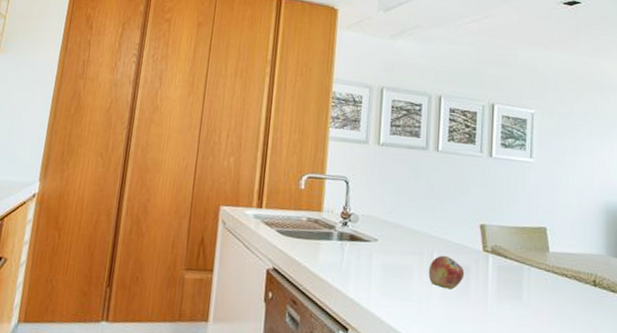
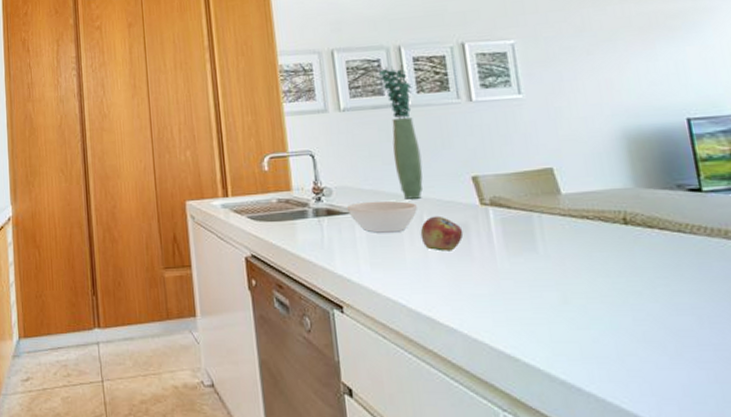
soup bowl: none [368,232,430,266] -> present [346,200,417,234]
vase: none [417,110,445,237] -> present [378,65,423,199]

